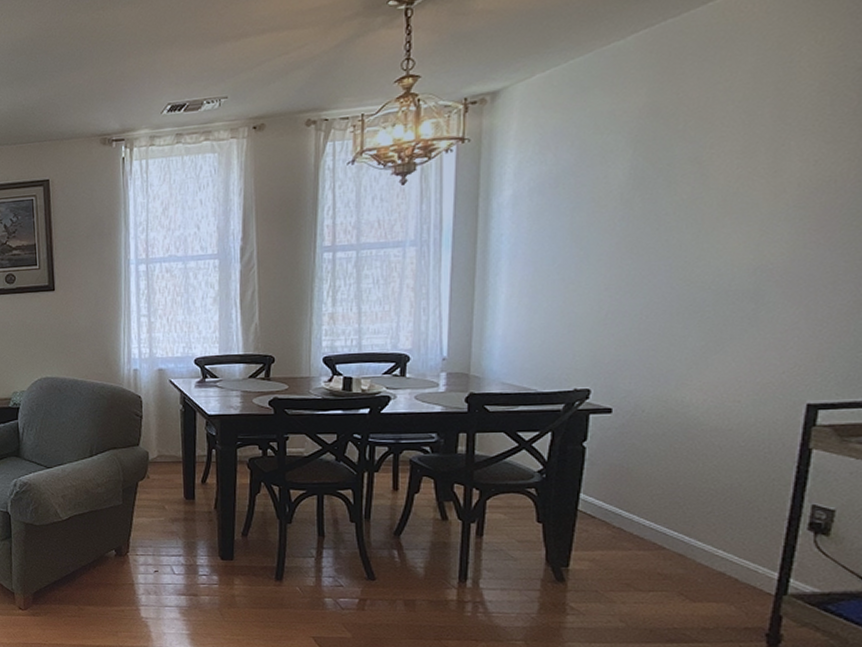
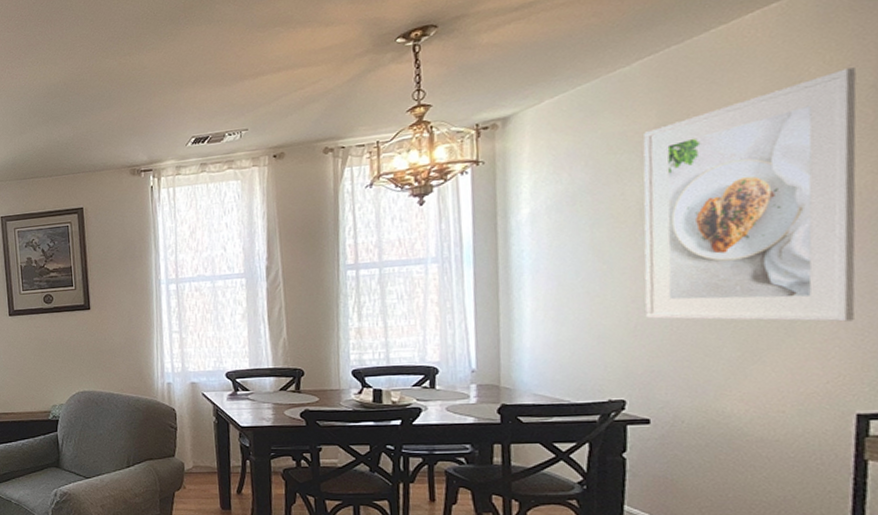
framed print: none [616,48,845,313] -> present [643,67,857,322]

